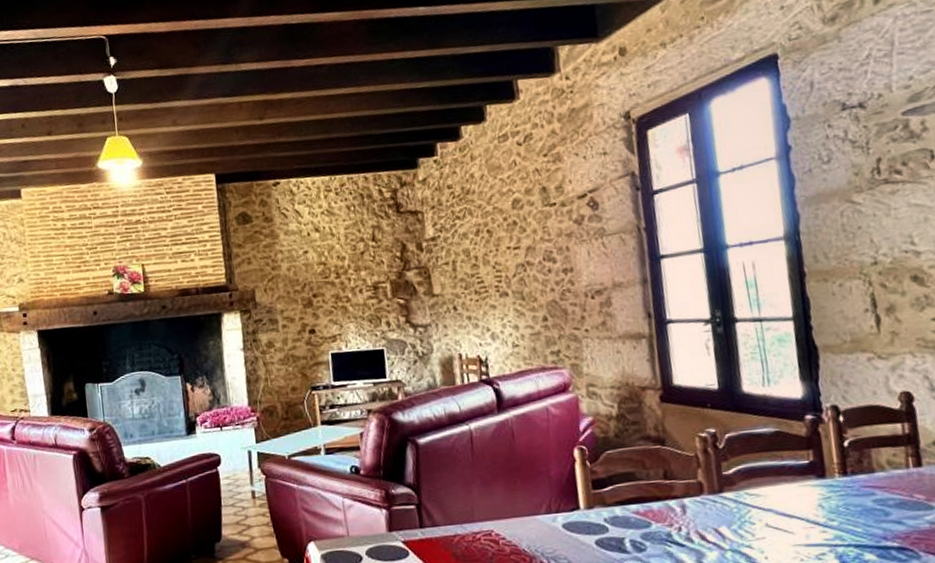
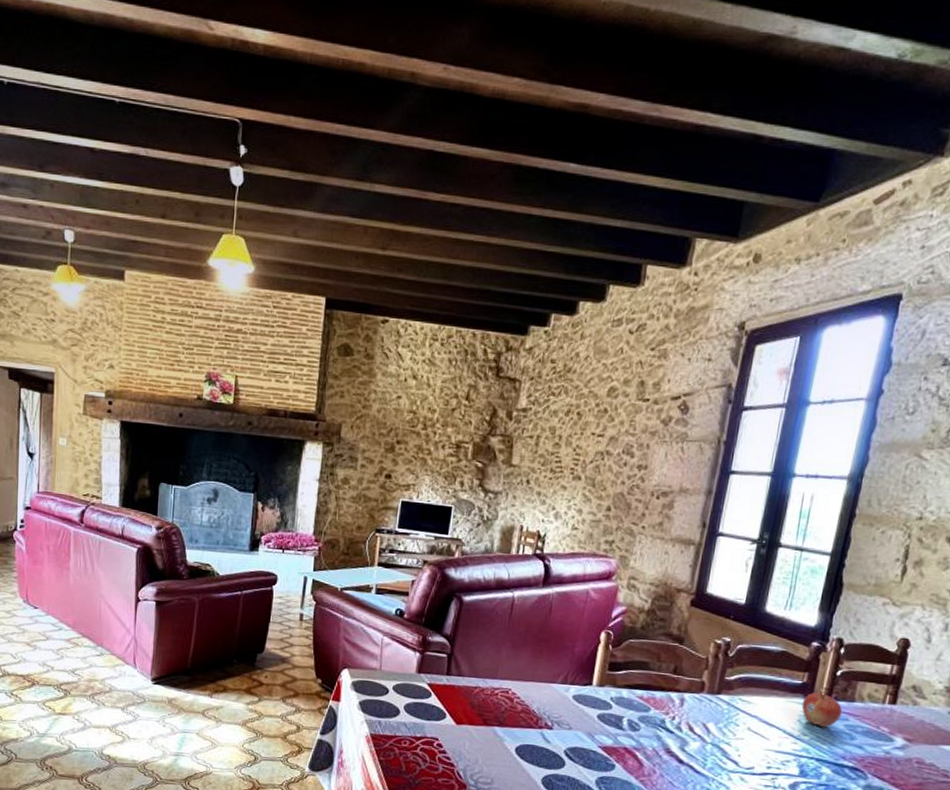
fruit: none [816,468,866,508] -> present [801,692,843,728]

